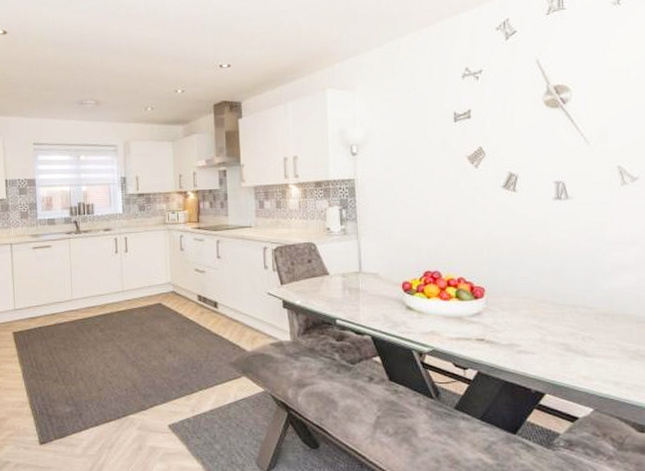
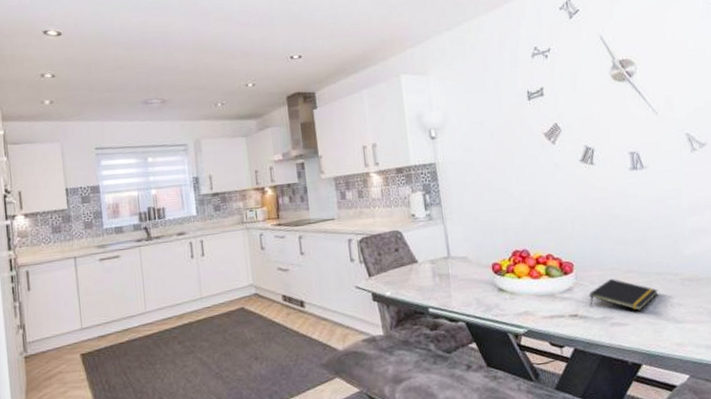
notepad: none [497,306,570,341] -> present [588,278,658,311]

